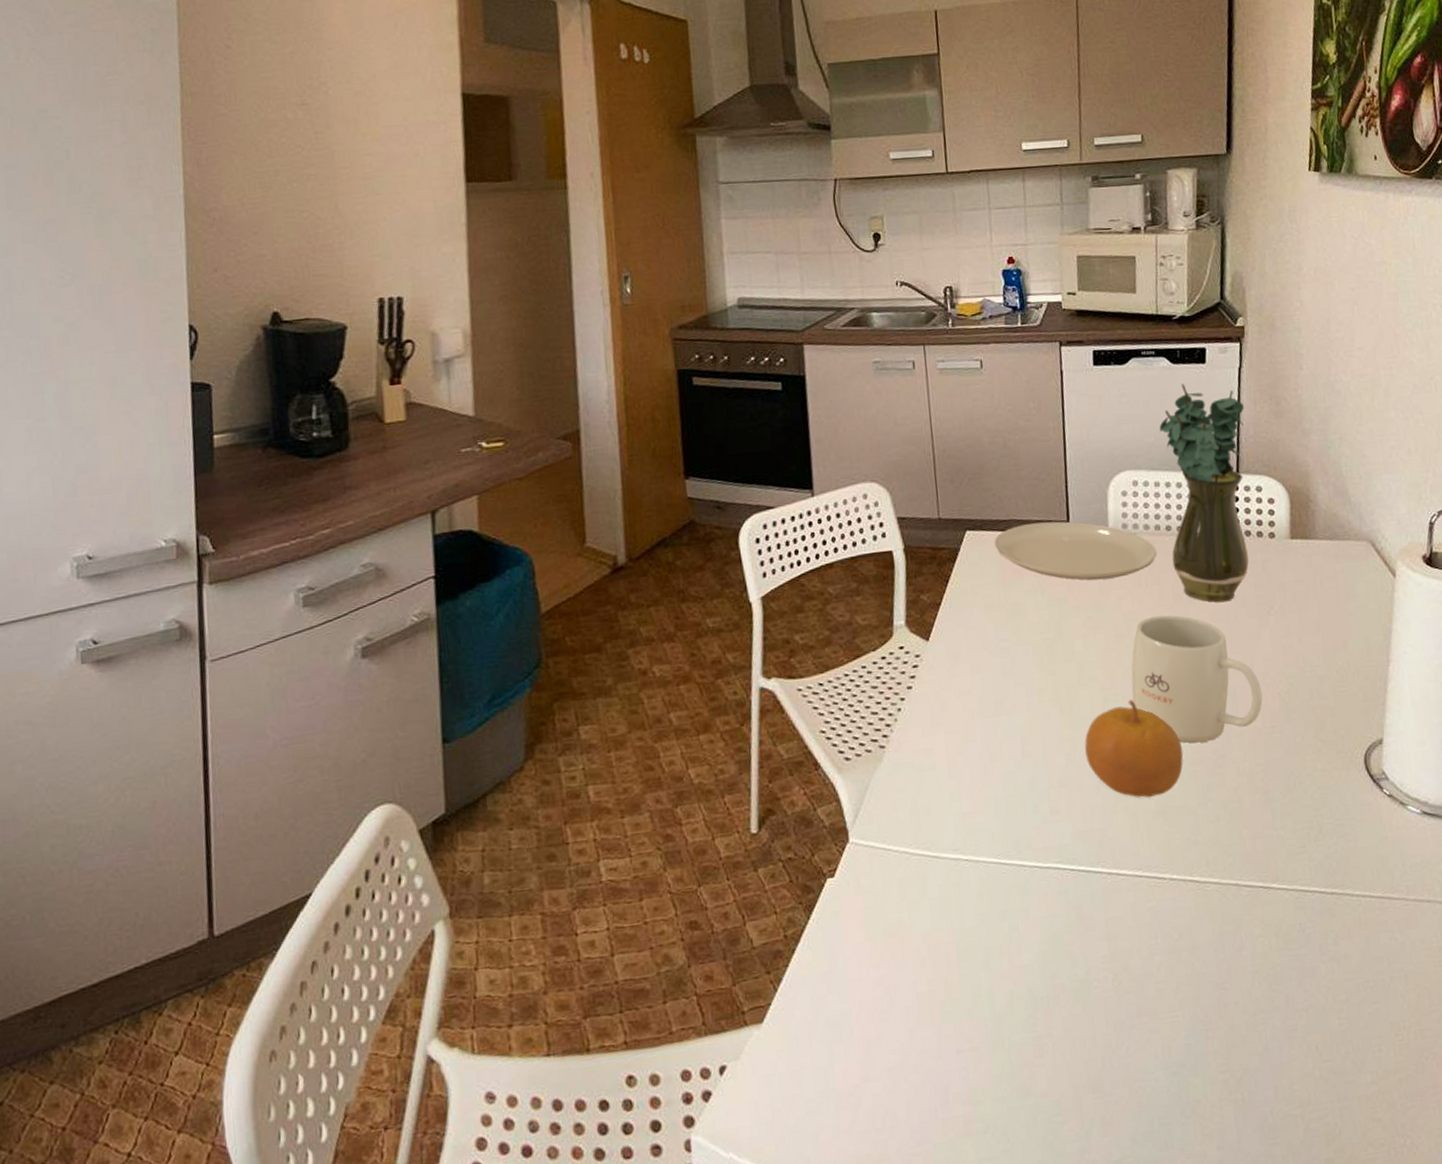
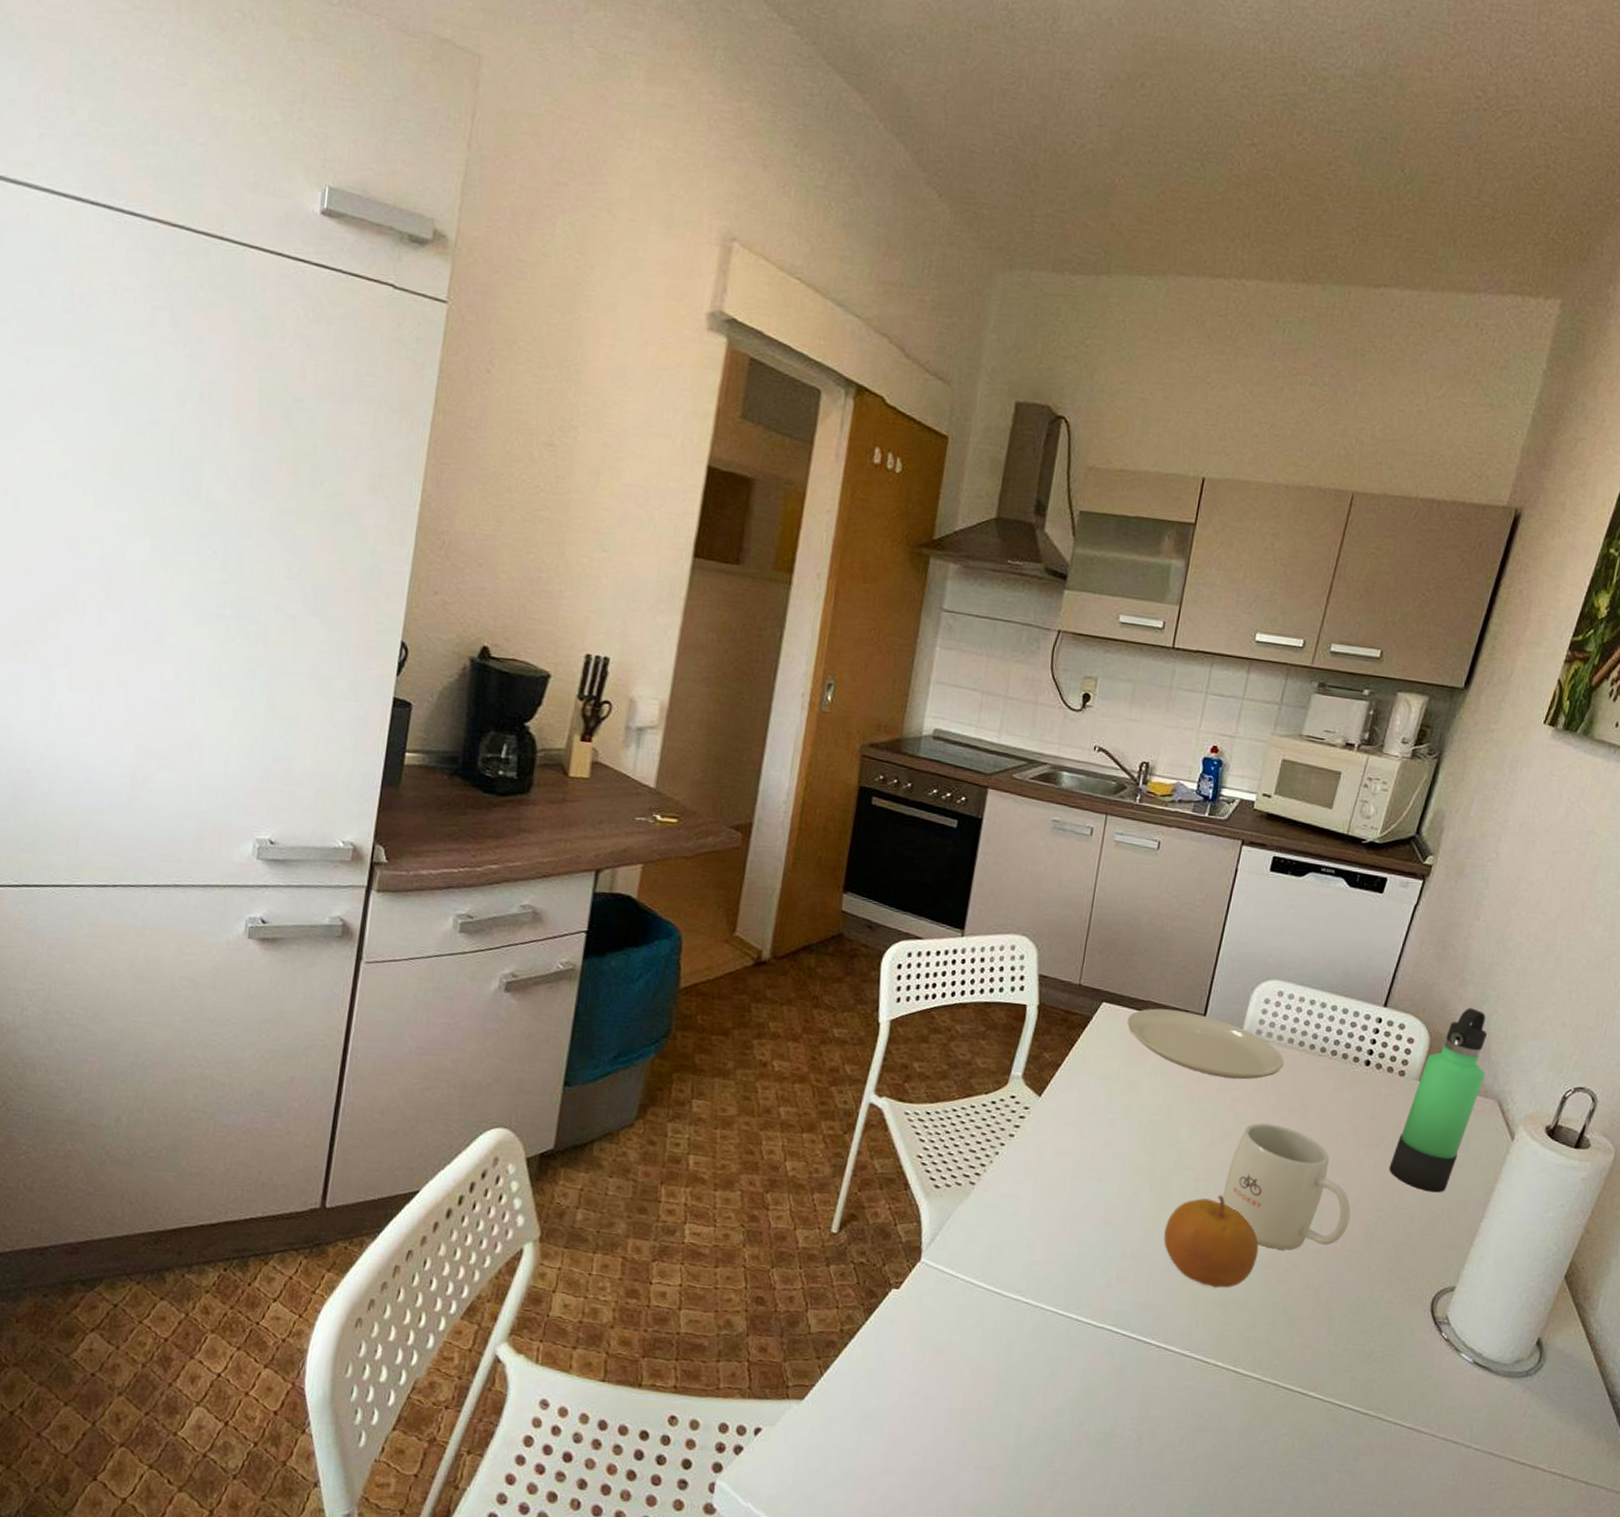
vase: present [1159,384,1249,603] -> none [1296,908,1410,1126]
thermos bottle: none [1285,455,1351,648] -> present [1389,1007,1487,1193]

